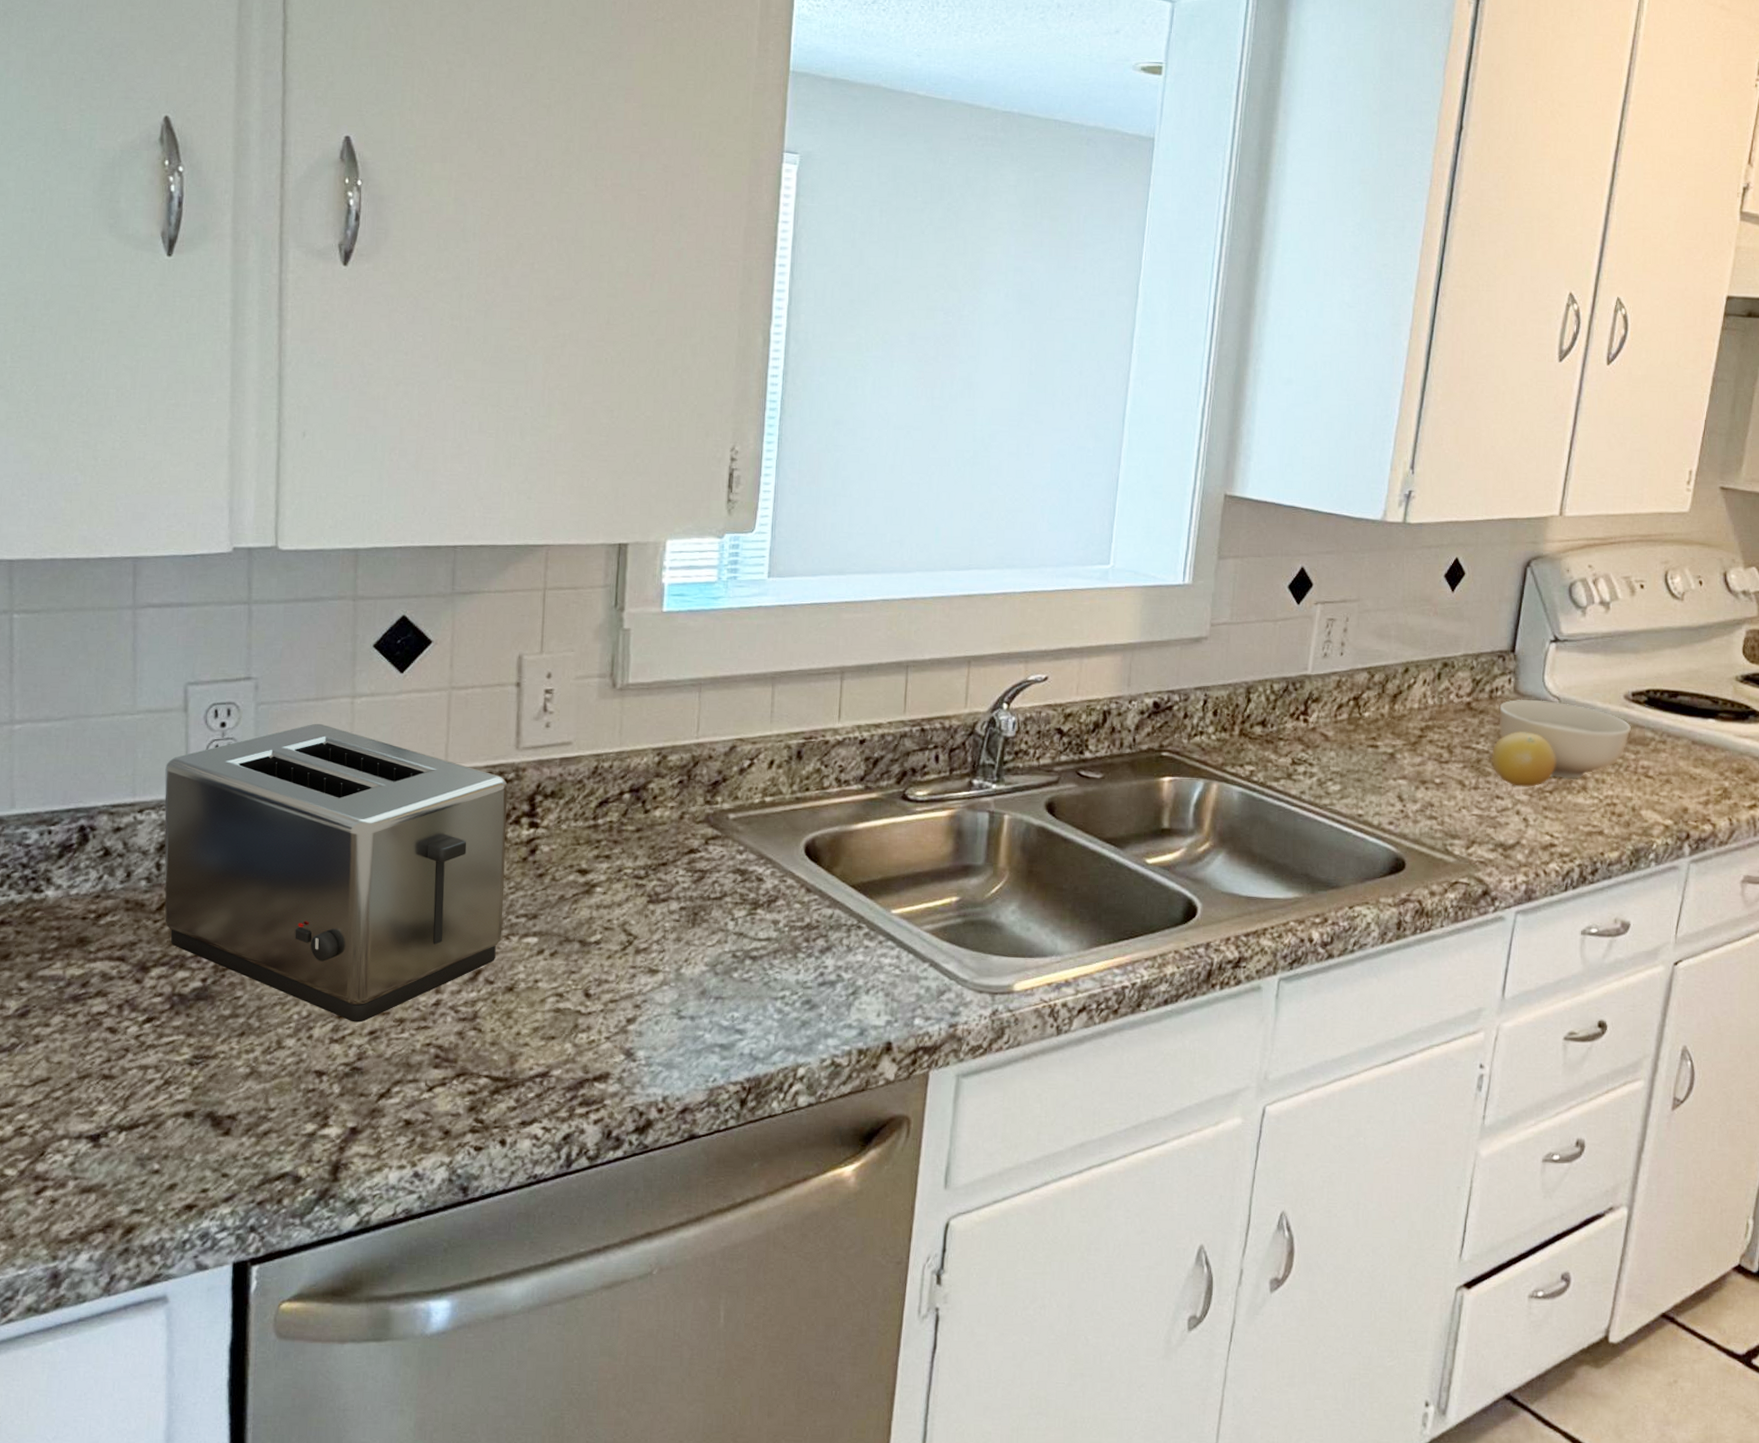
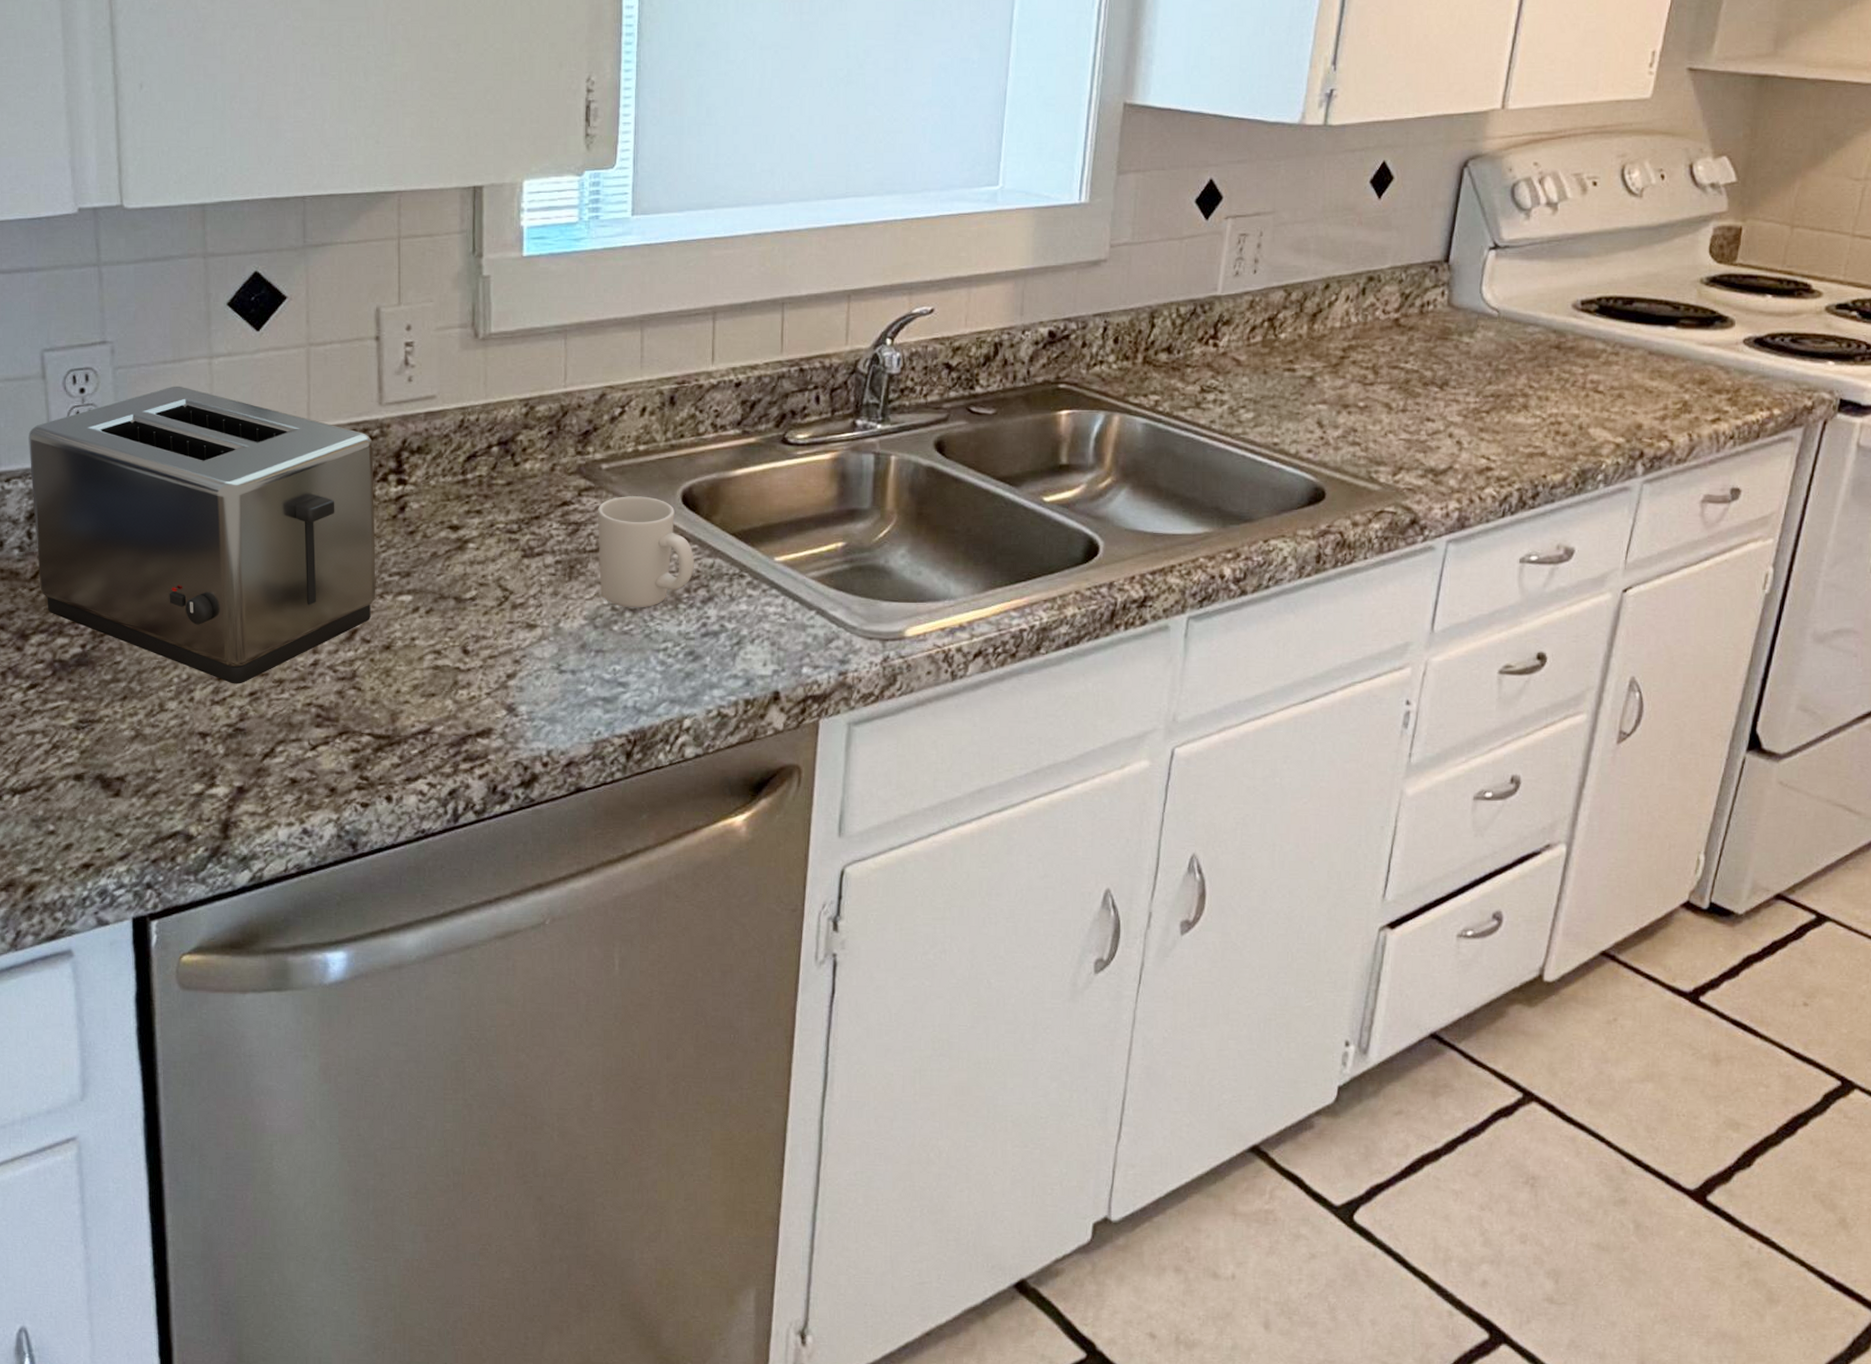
mug: none [722,846,814,956] -> present [598,496,694,608]
fruit: present [1492,731,1556,787] -> none [1422,348,1494,407]
bowl: present [1499,699,1632,778] -> none [1430,313,1580,396]

